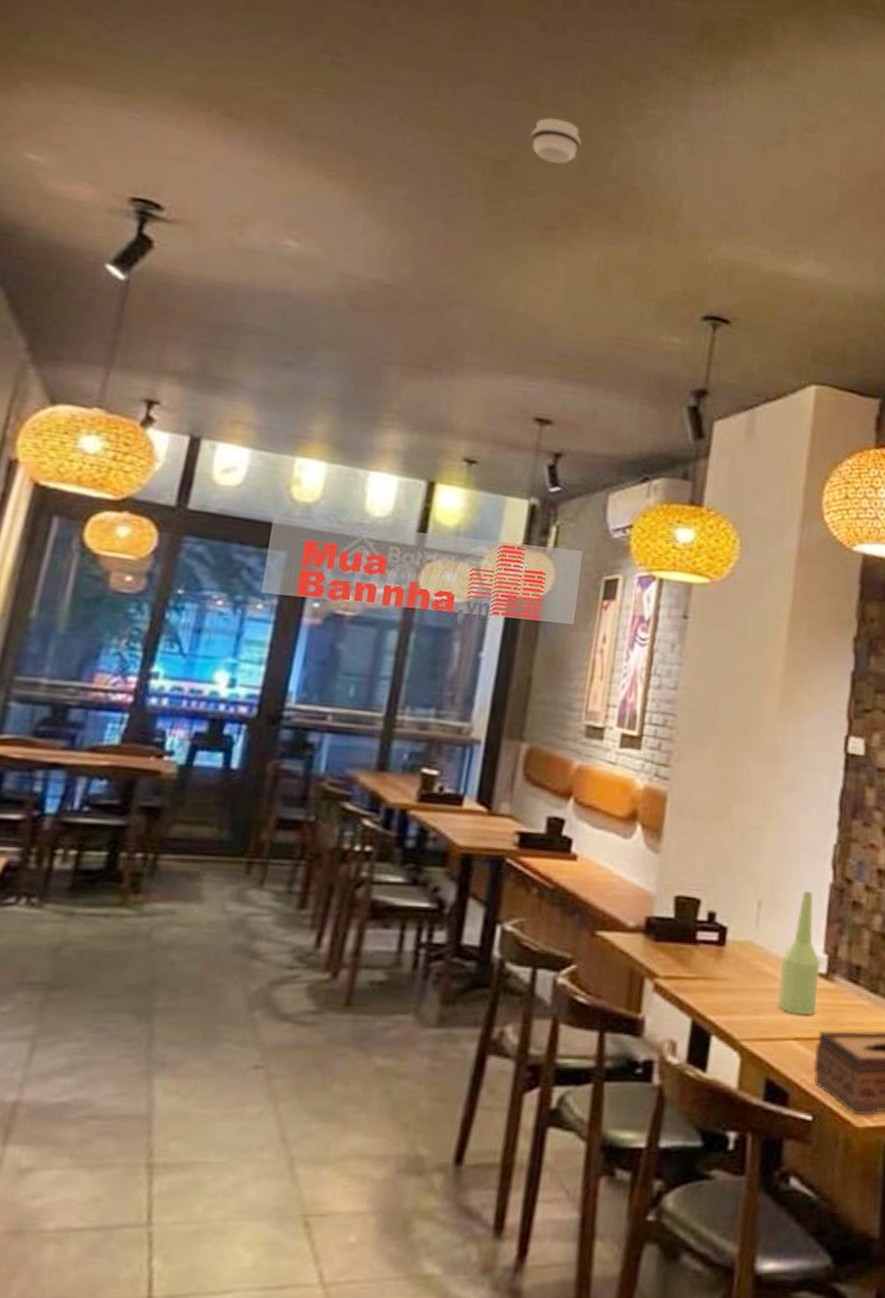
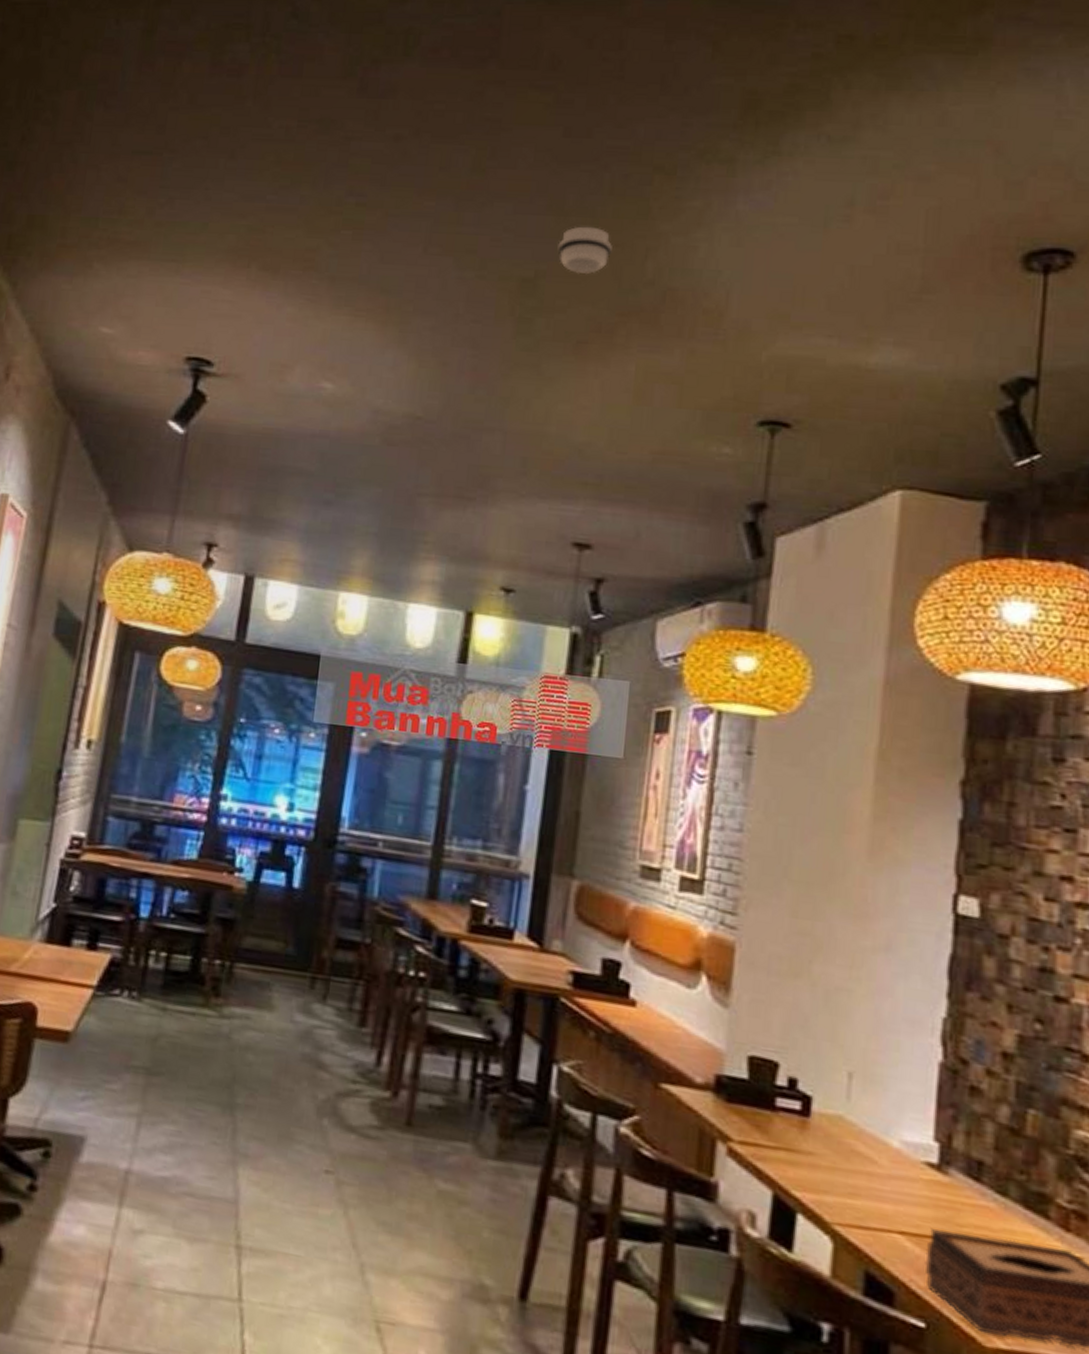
bottle: present [778,890,821,1016] -> none [878,1066,930,1210]

